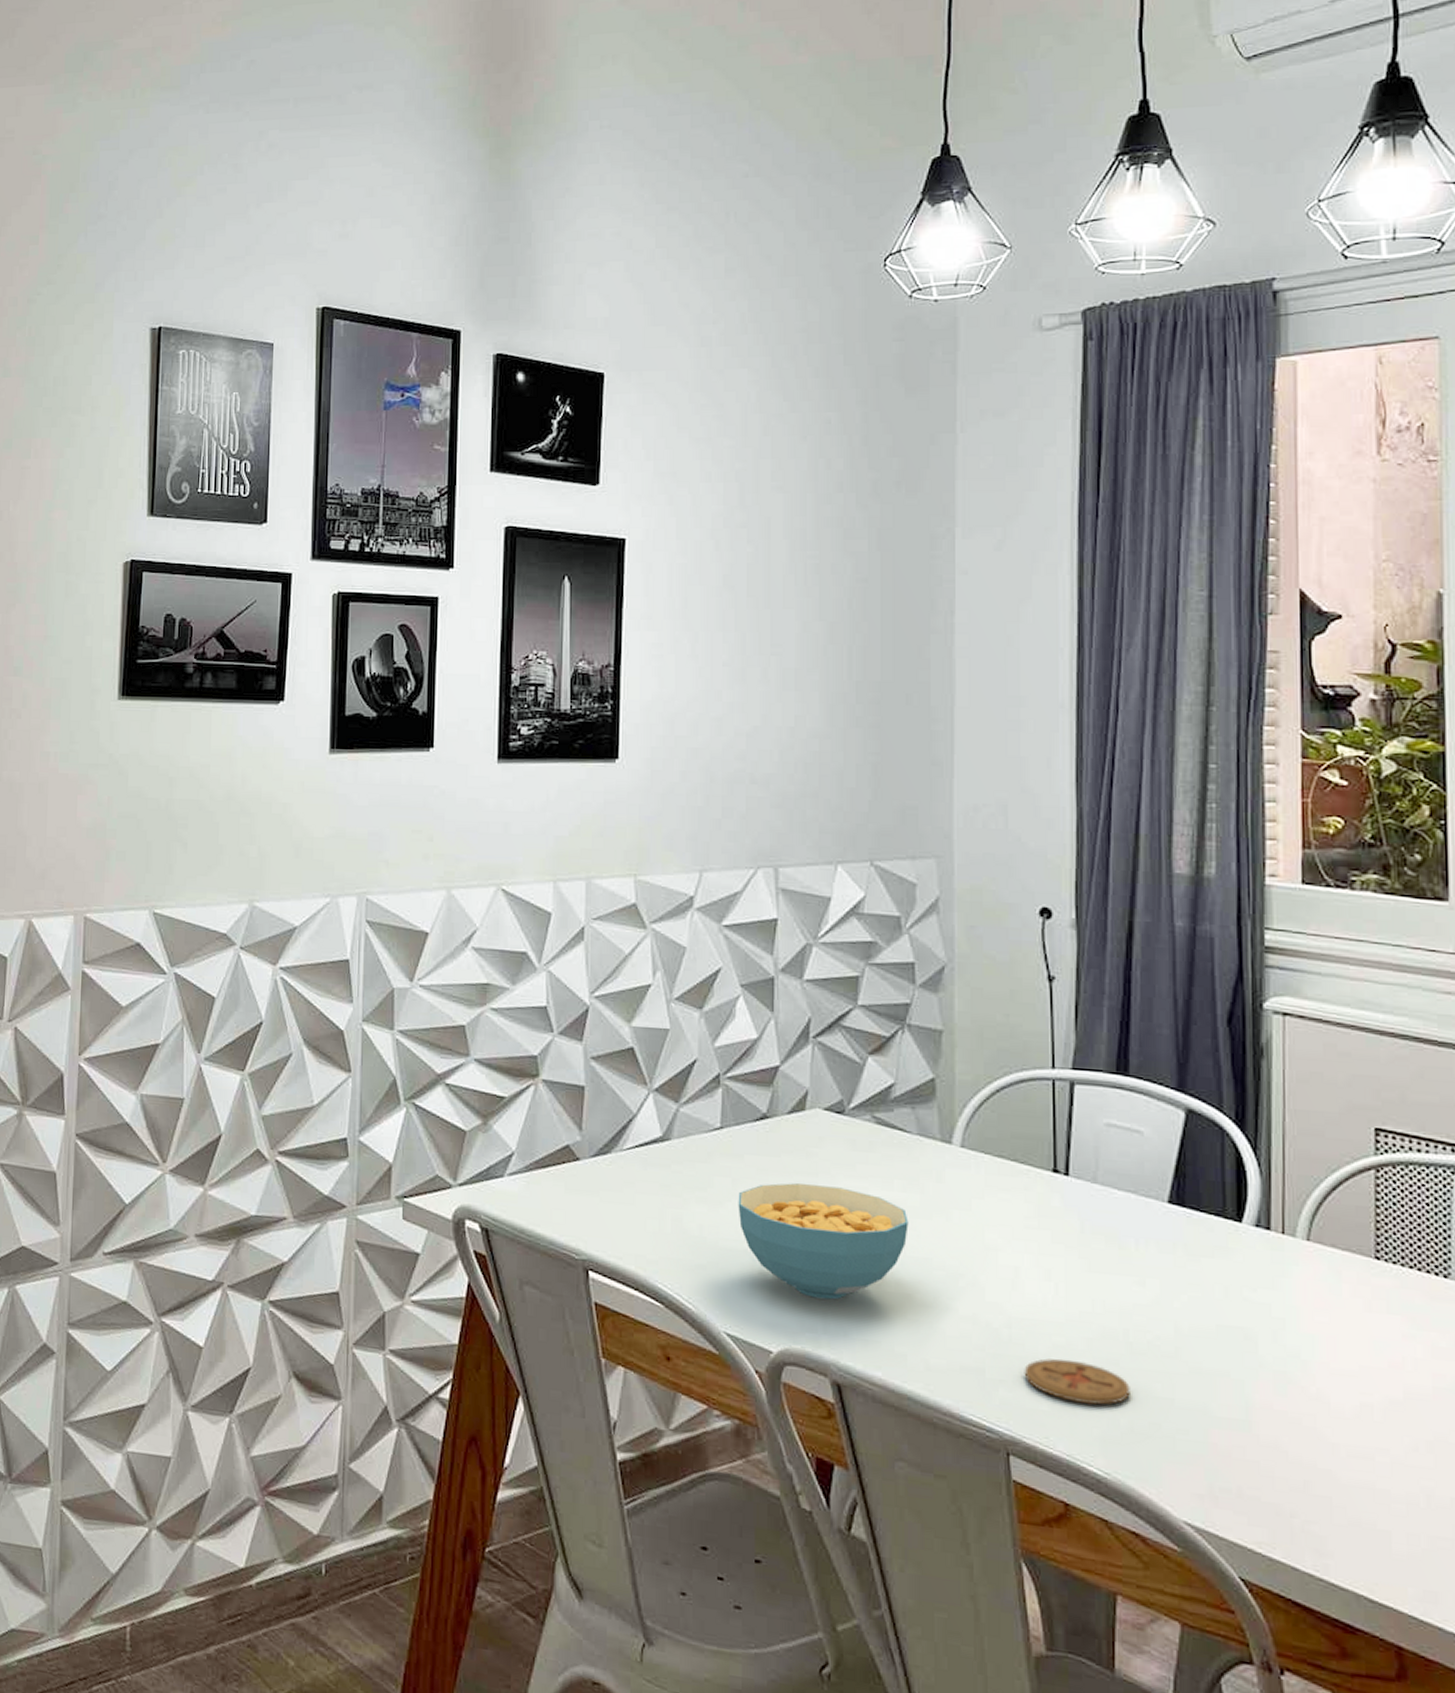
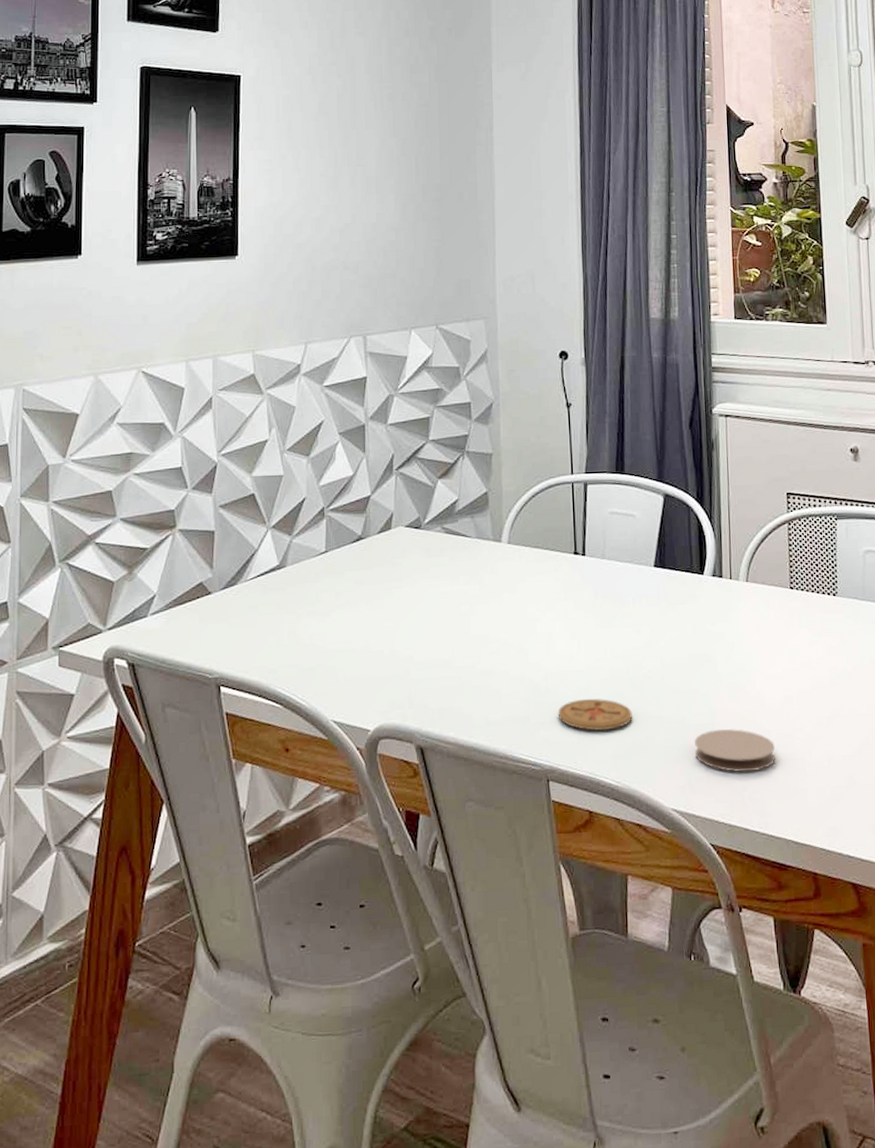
cereal bowl: present [738,1182,909,1300] -> none [340,588,471,681]
coaster: none [1219,1429,1343,1495] -> present [694,729,775,772]

